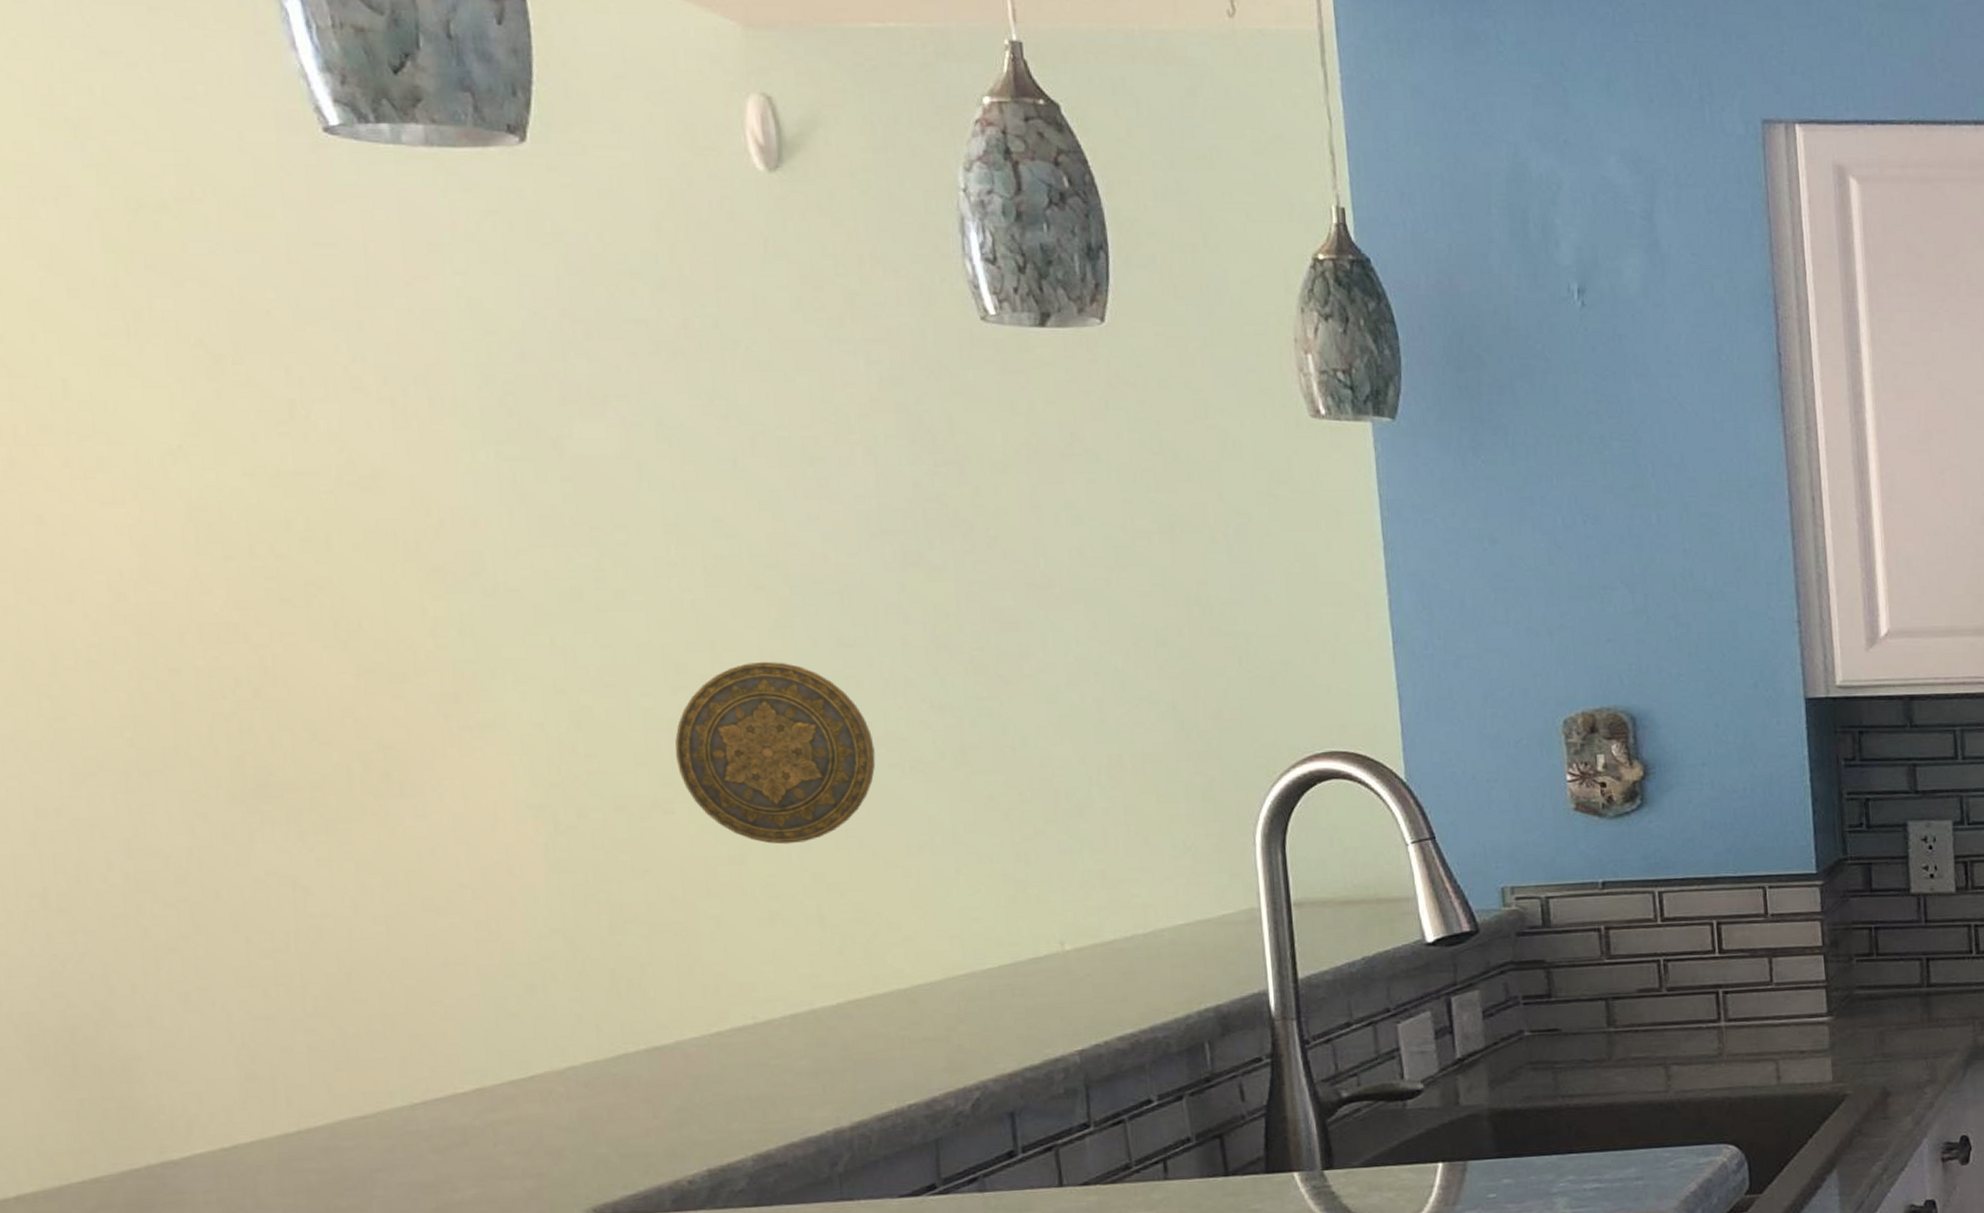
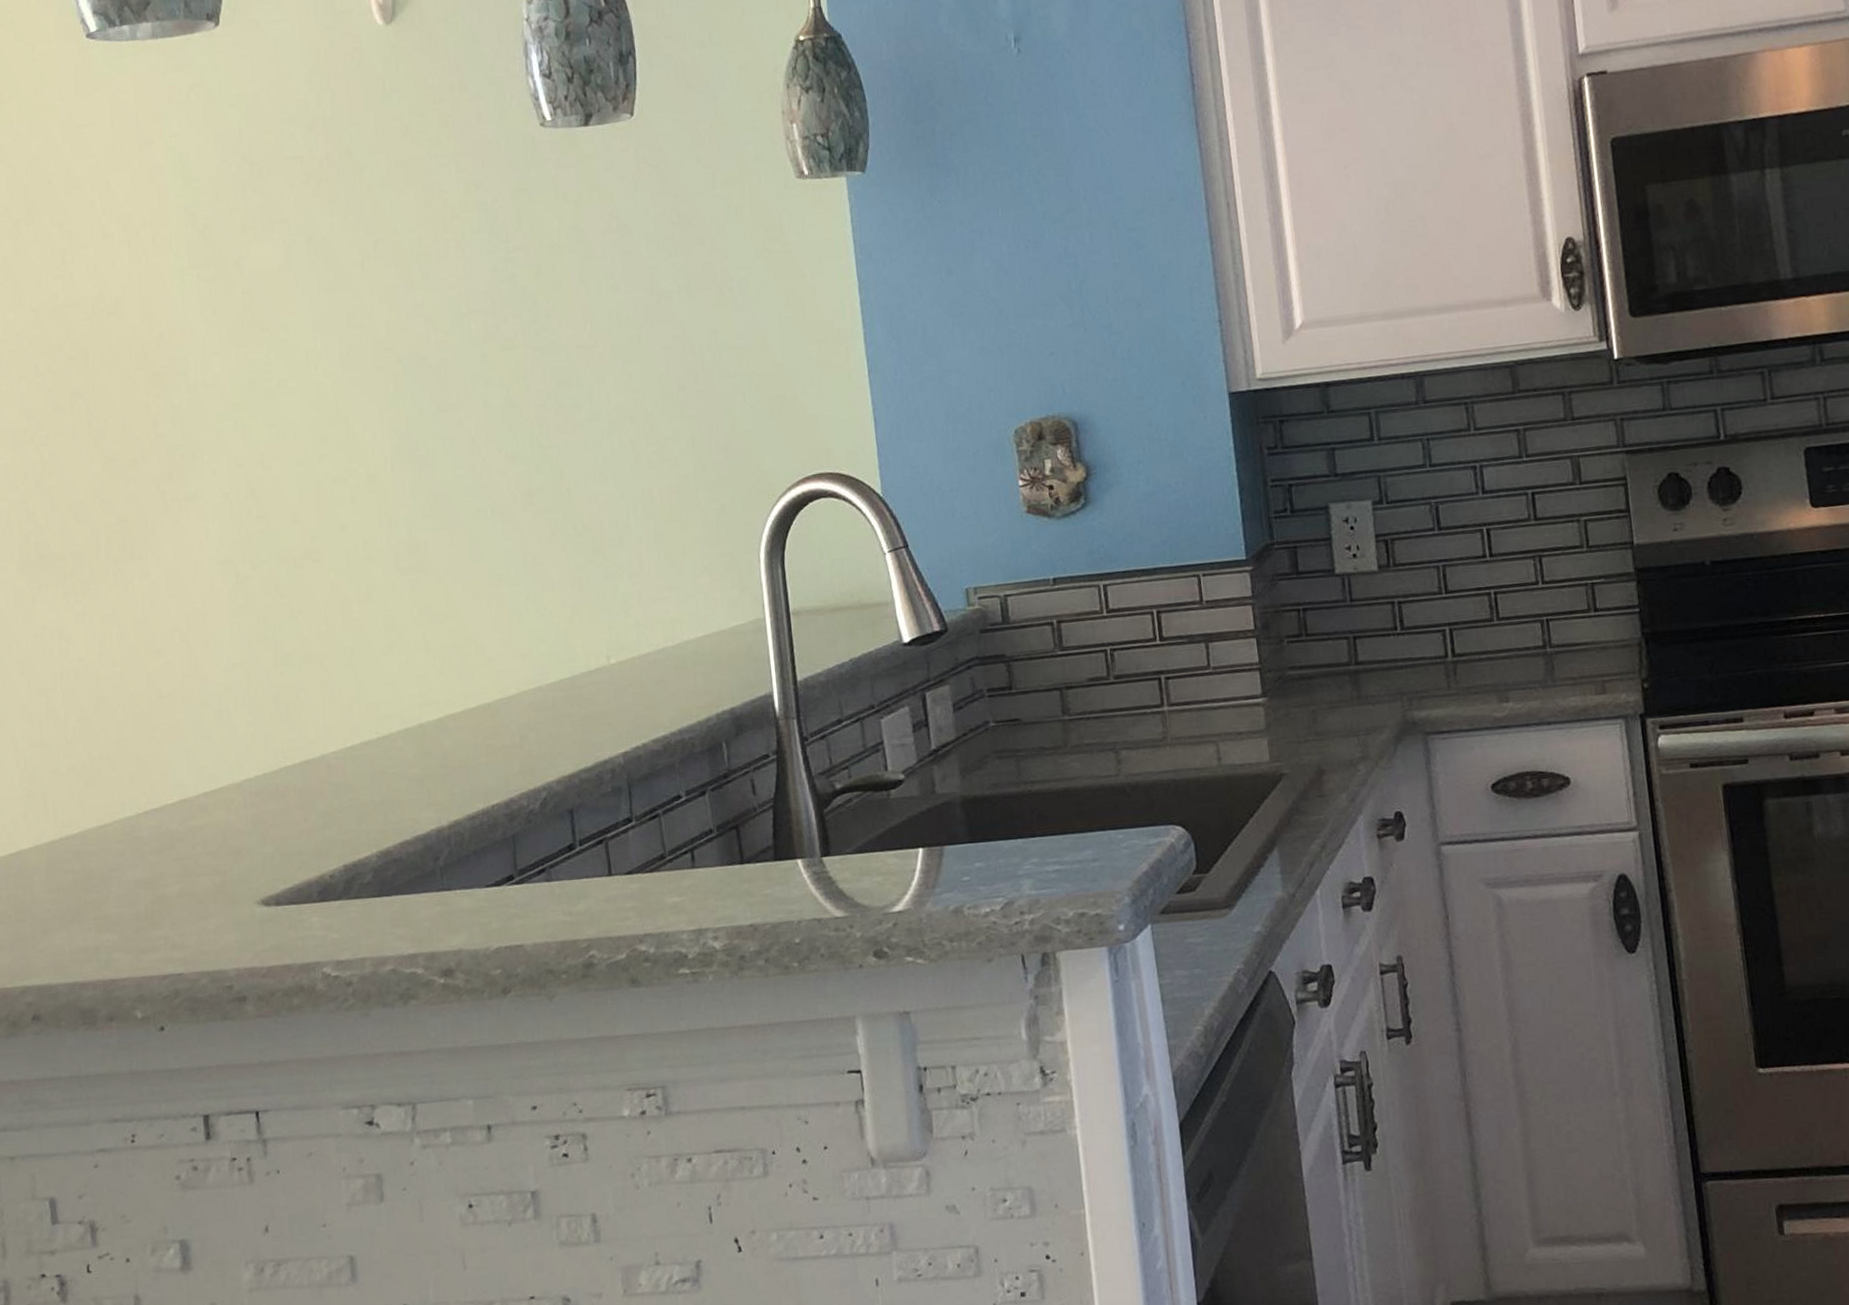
decorative plate: present [675,661,876,845] -> none [320,428,466,583]

